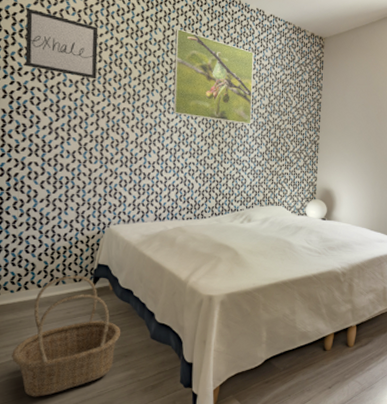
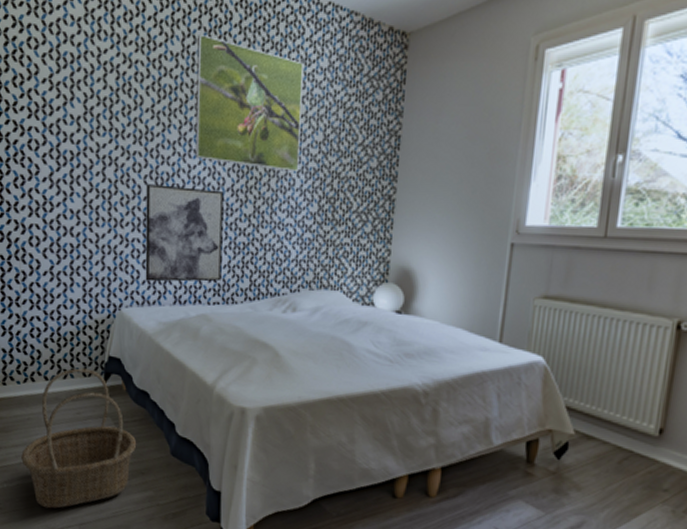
wall art: present [25,8,99,80] -> none [20,21,102,113]
wall art: none [131,132,195,204] -> present [145,184,224,282]

